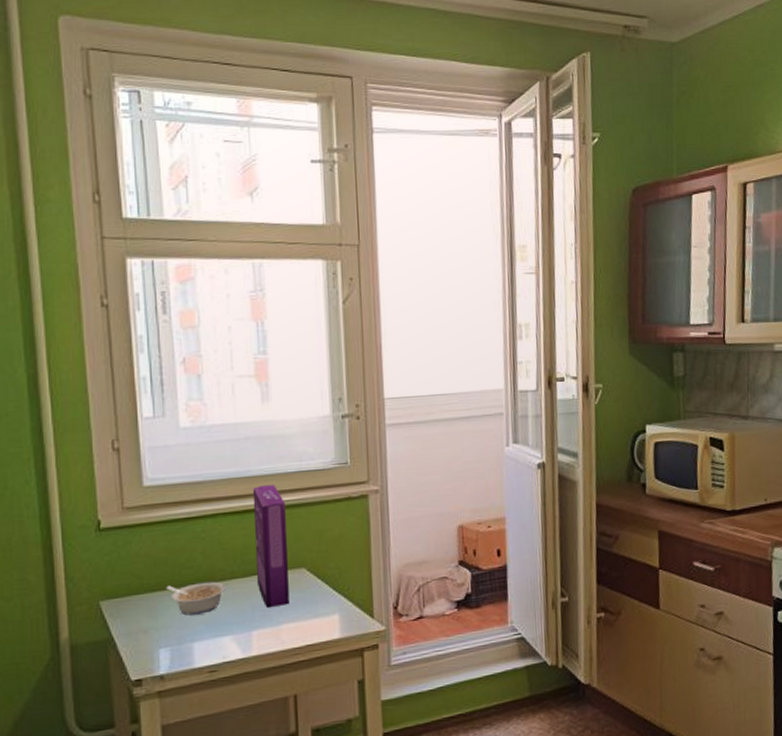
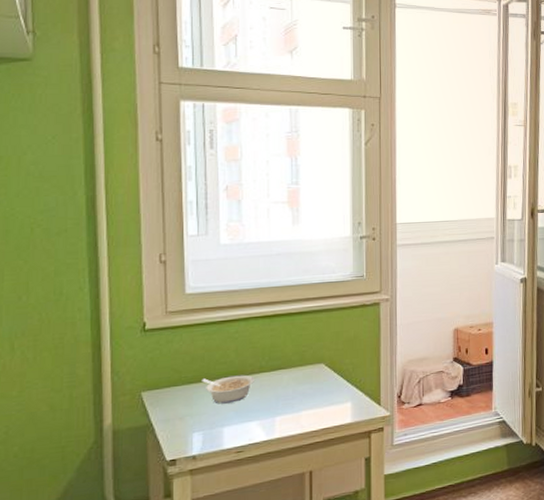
cereal box: present [252,485,289,609] -> none [281,293,310,398]

